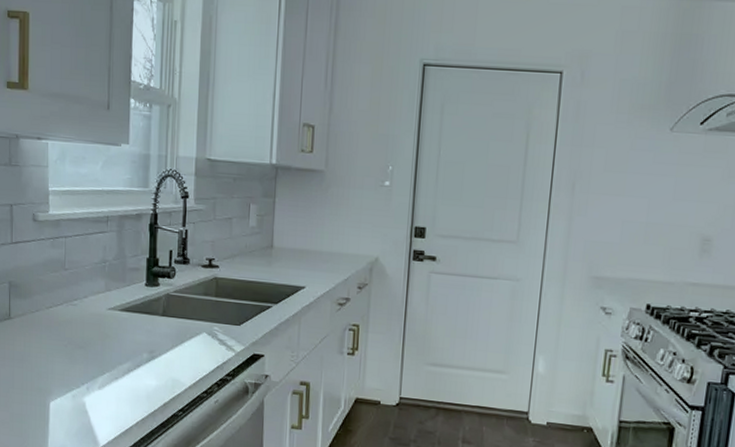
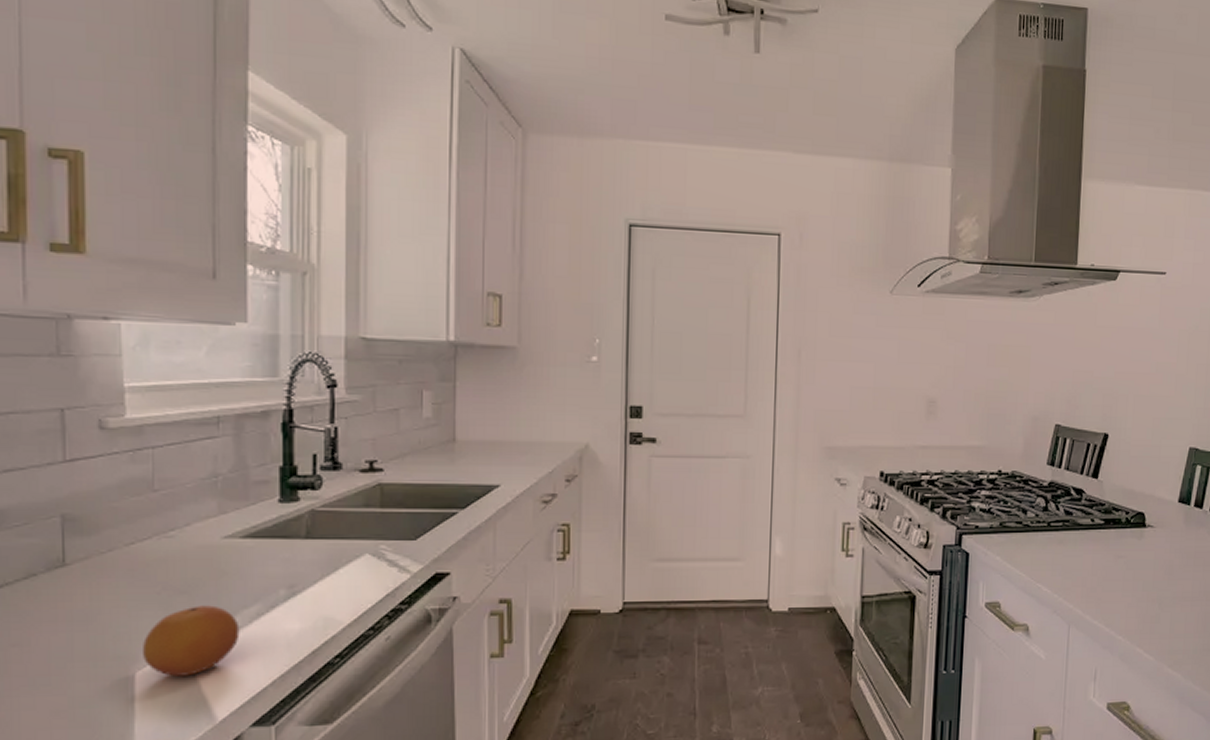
fruit: none [54,358,116,410] -> present [141,605,240,676]

